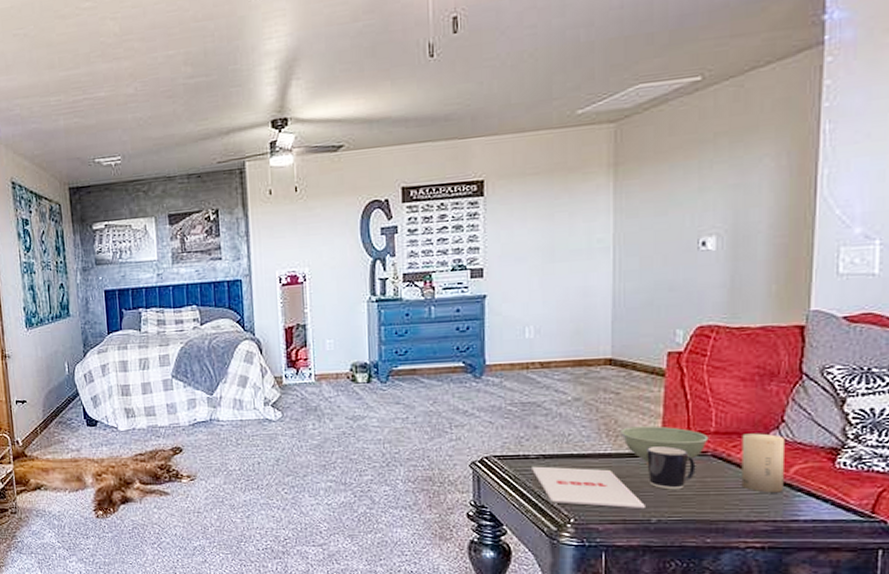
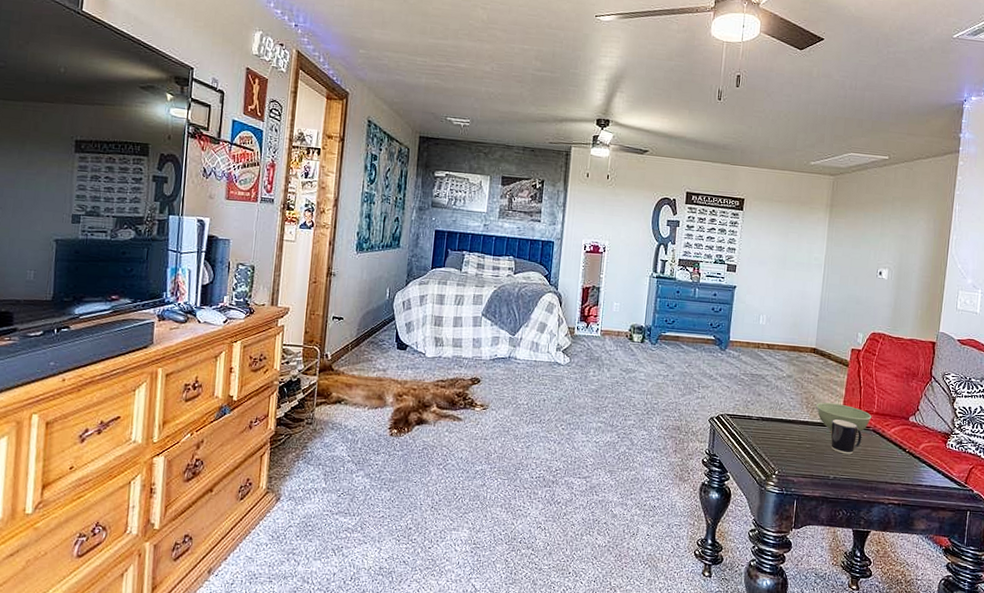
magazine: present [530,466,647,509] -> none [752,426,828,468]
candle: present [741,433,784,493] -> none [889,416,918,463]

